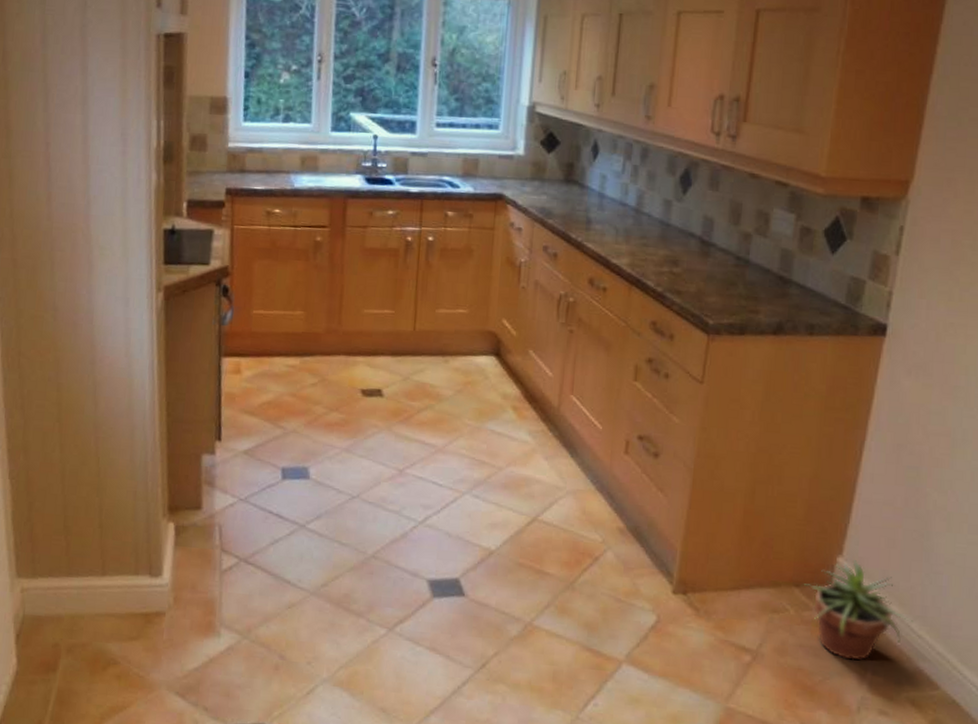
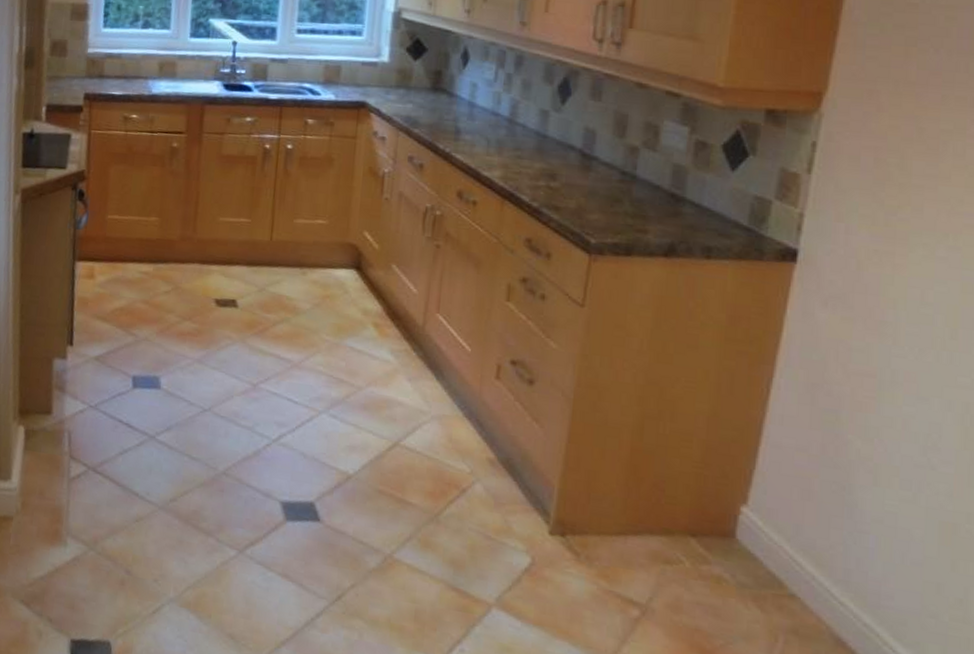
potted plant: present [801,560,914,661] -> none [699,511,834,626]

